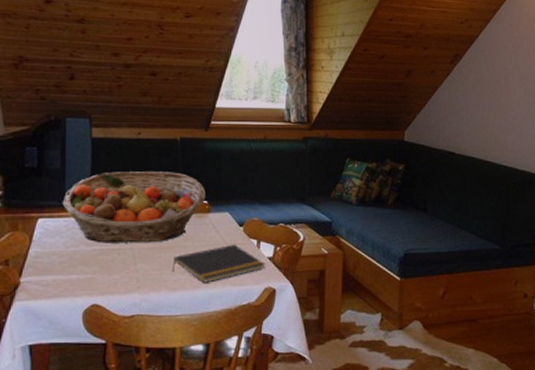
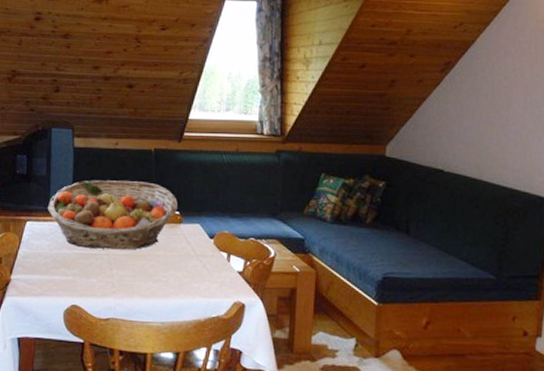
notepad: present [172,244,265,283] -> none [144,256,235,293]

